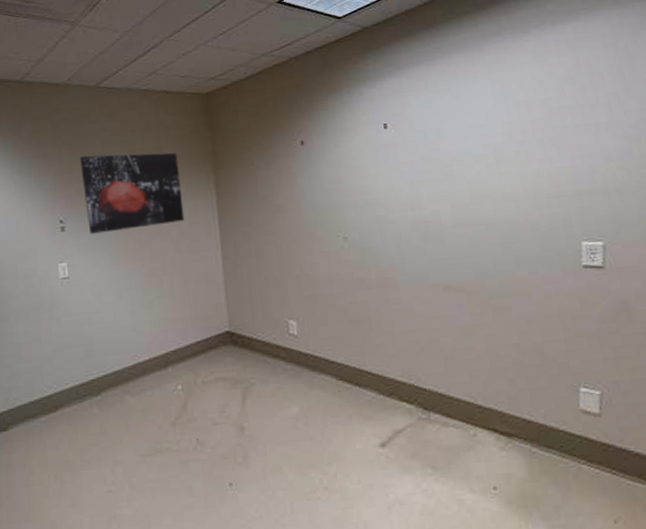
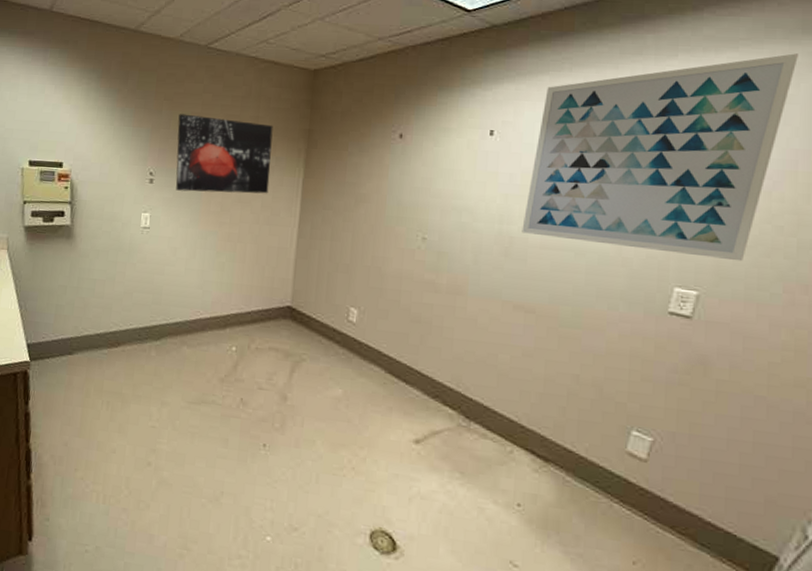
wall art: none [425,15,634,216] -> present [522,53,798,262]

